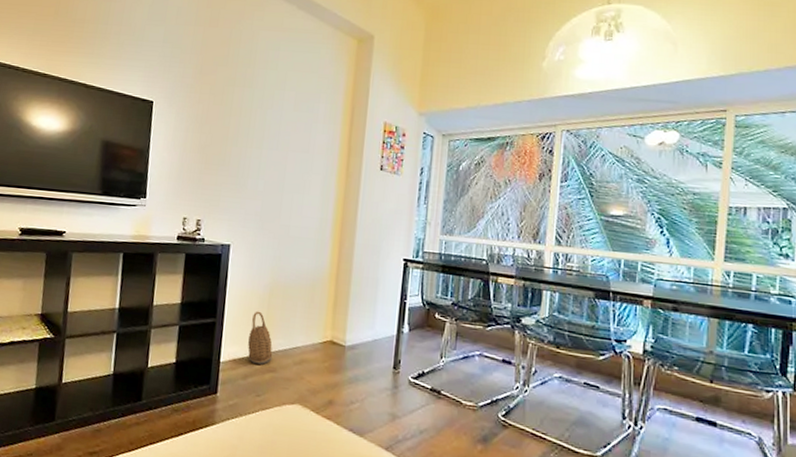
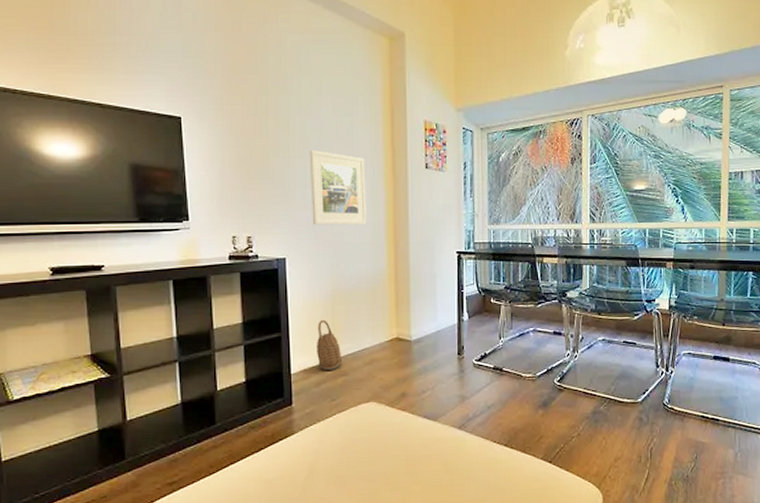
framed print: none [261,141,320,221] -> present [309,149,367,225]

